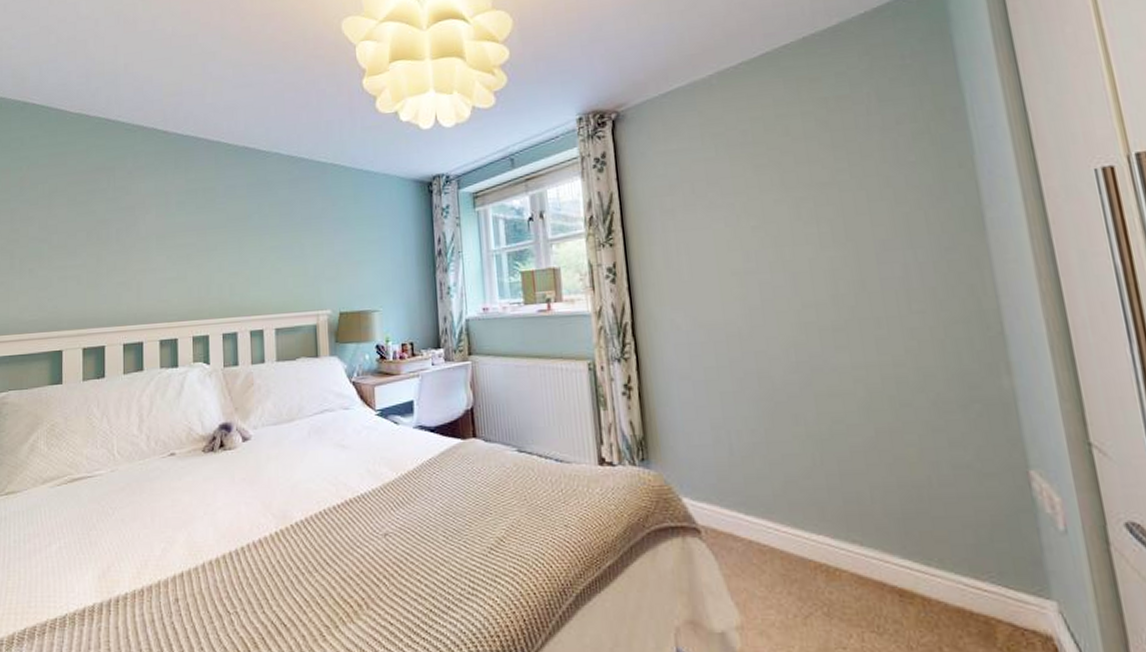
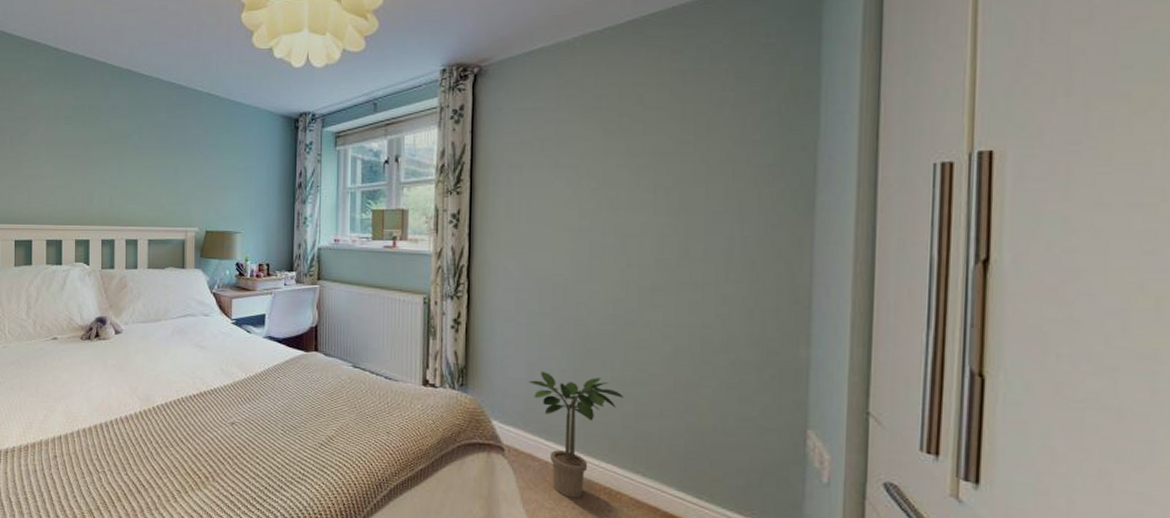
potted plant: none [716,433,824,581] -> present [528,370,624,498]

